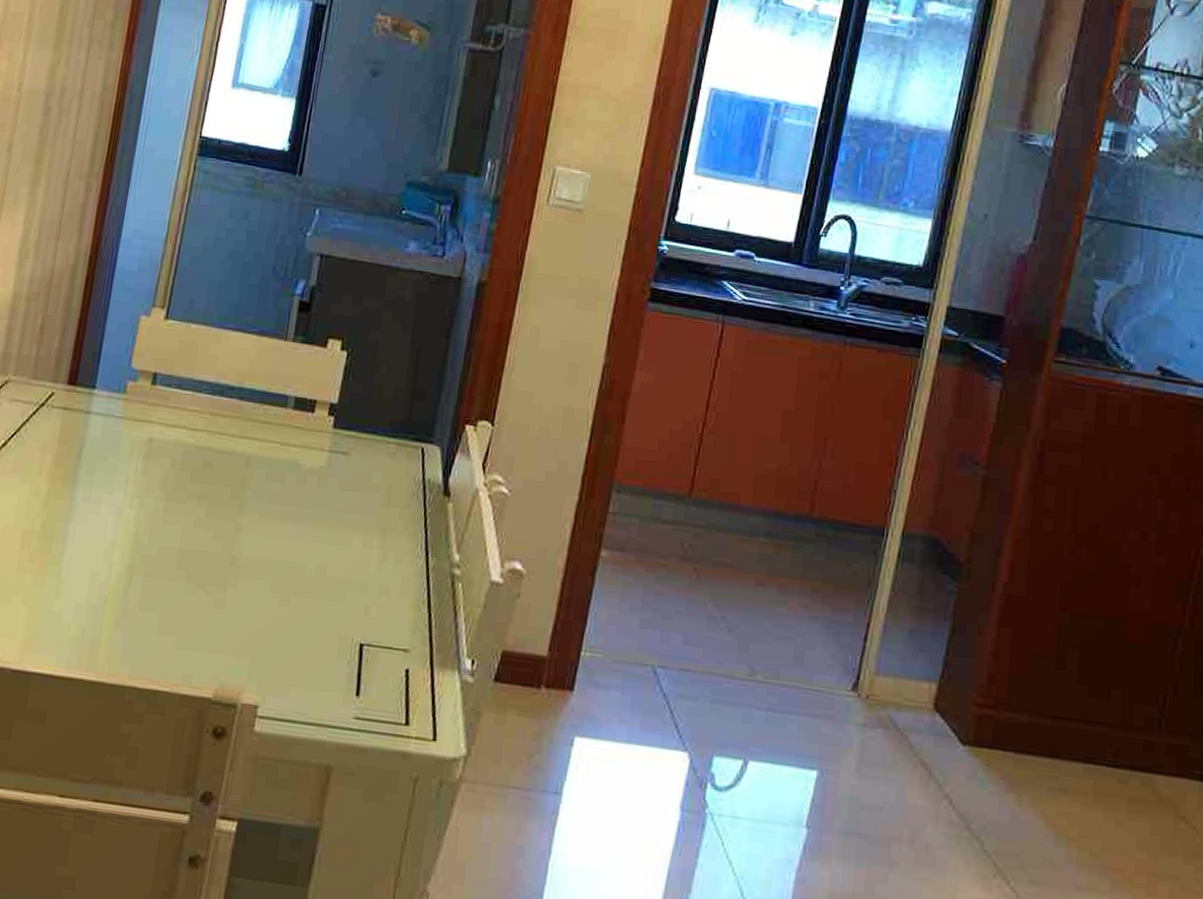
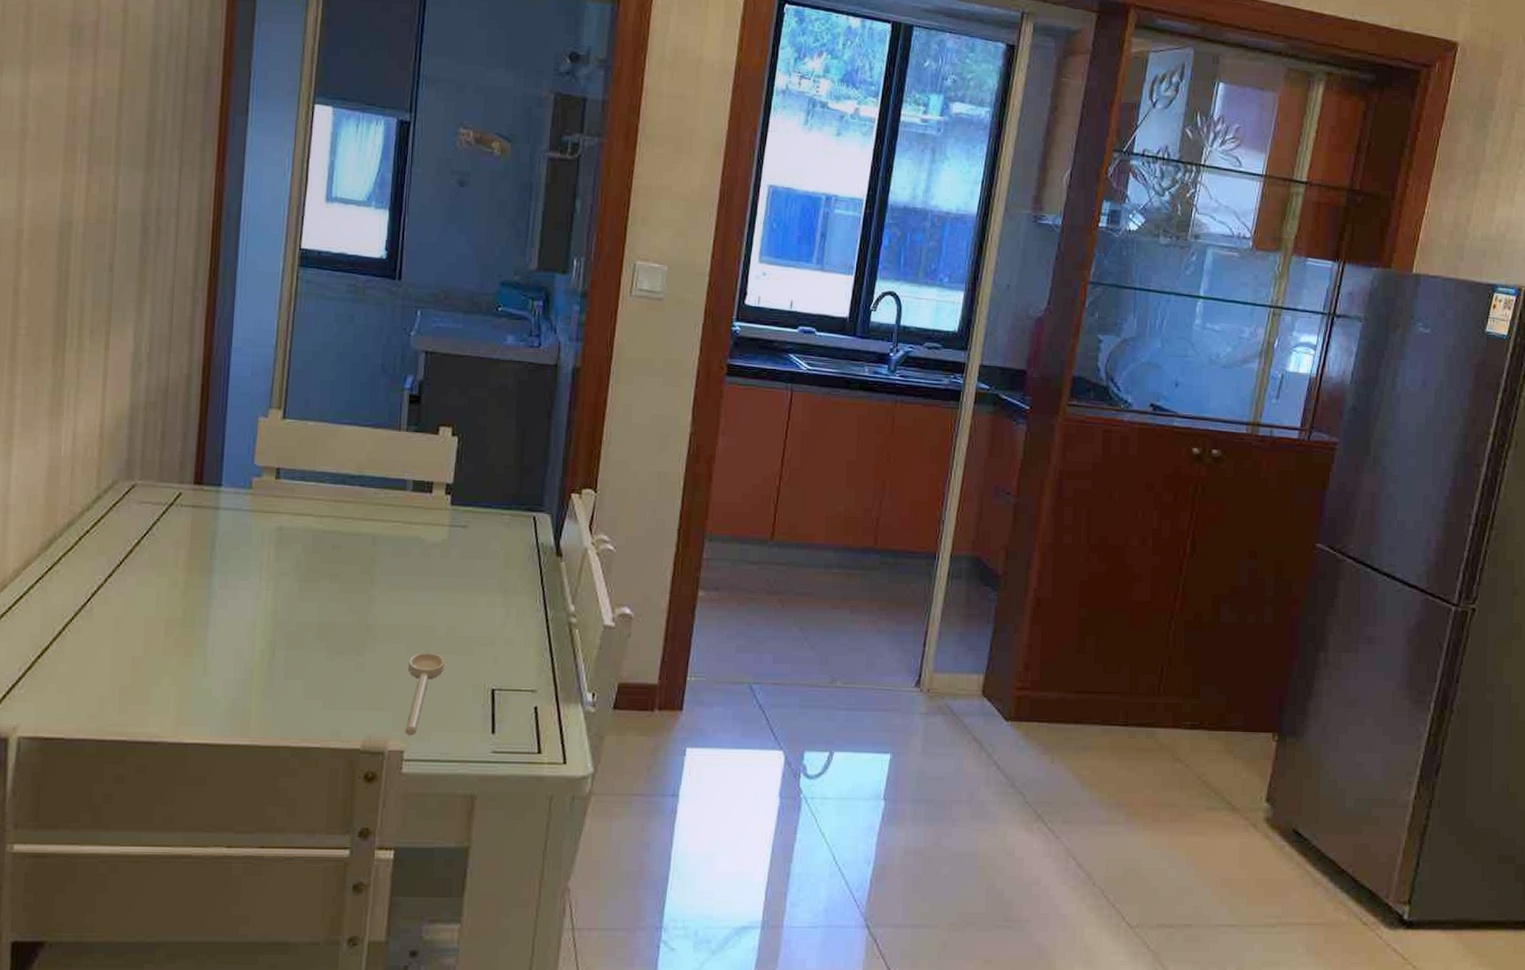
spoon: none [261,593,312,690] -> present [405,652,445,736]

